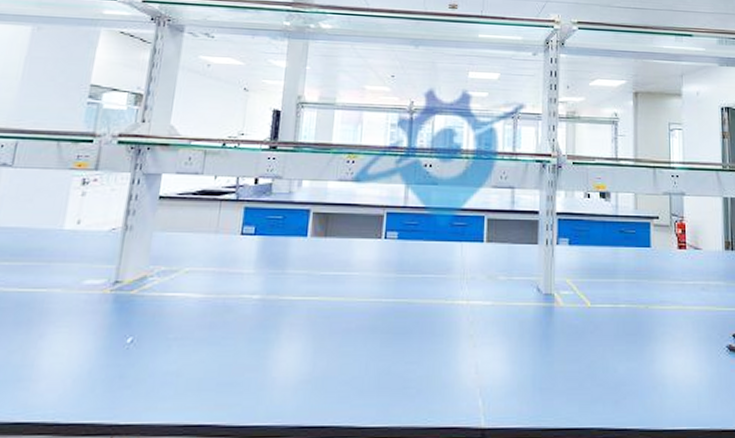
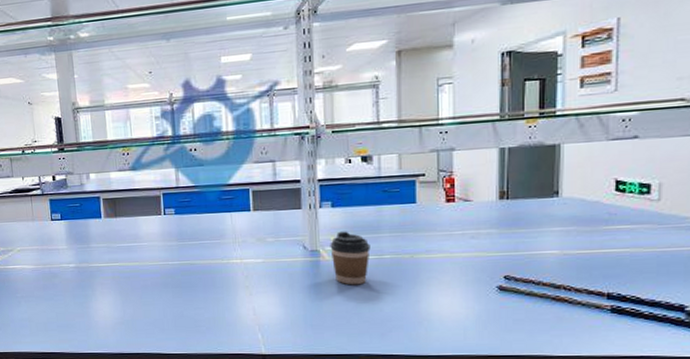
coffee cup: none [565,273,606,339] -> present [330,231,370,285]

